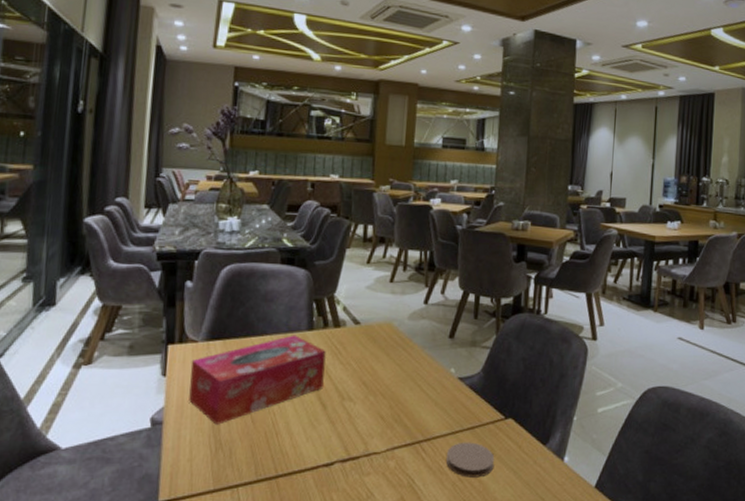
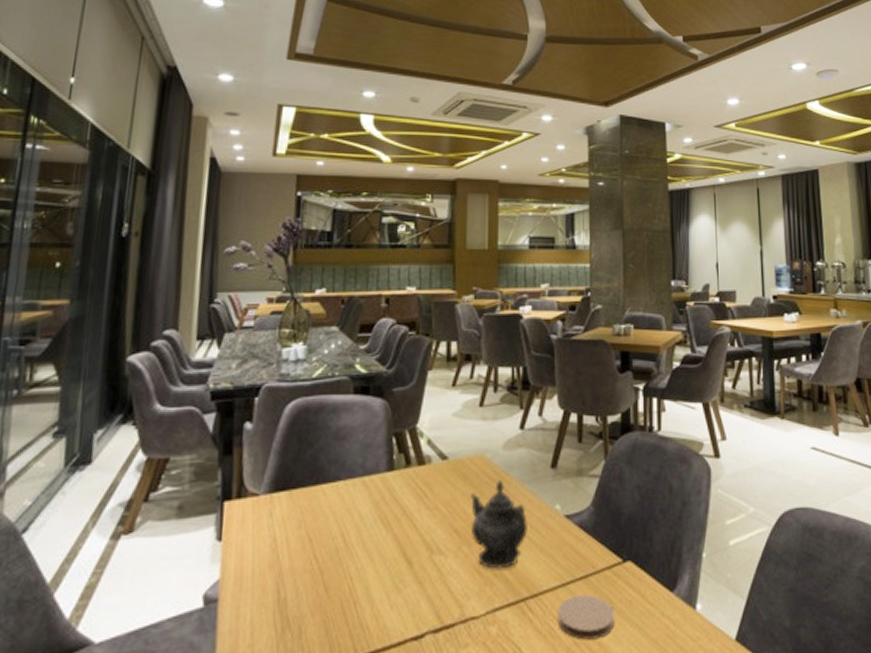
tissue box: present [189,335,326,425] -> none [249,478,410,597]
teapot: none [377,345,427,417] -> present [470,480,529,570]

